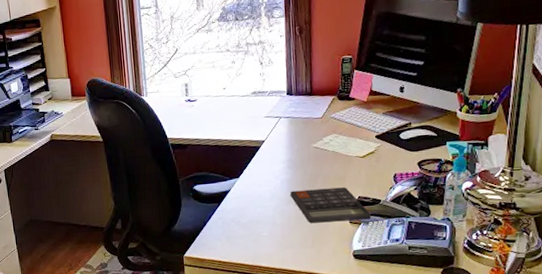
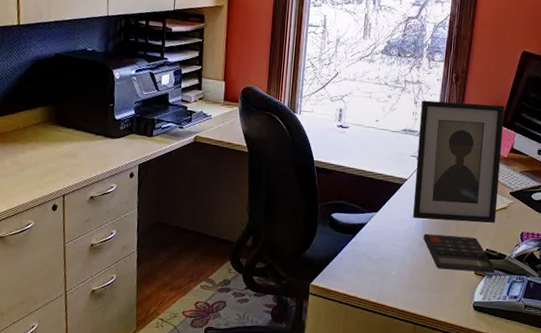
picture frame: none [267,49,365,178] -> present [413,100,505,223]

